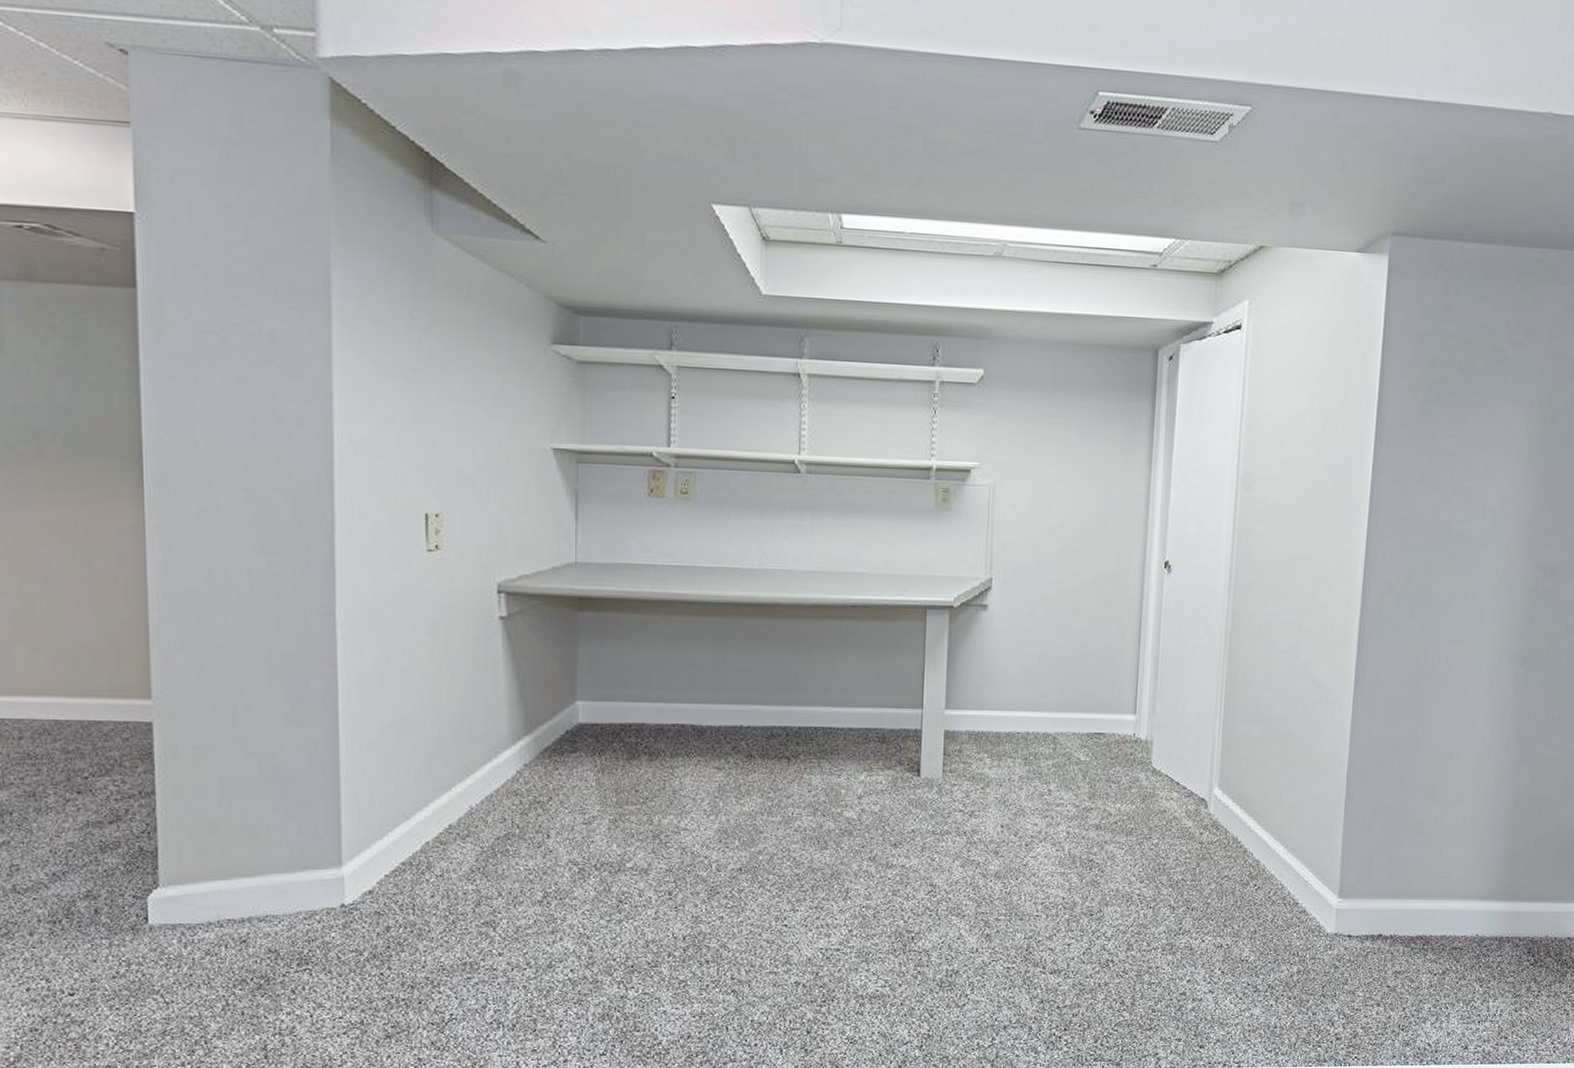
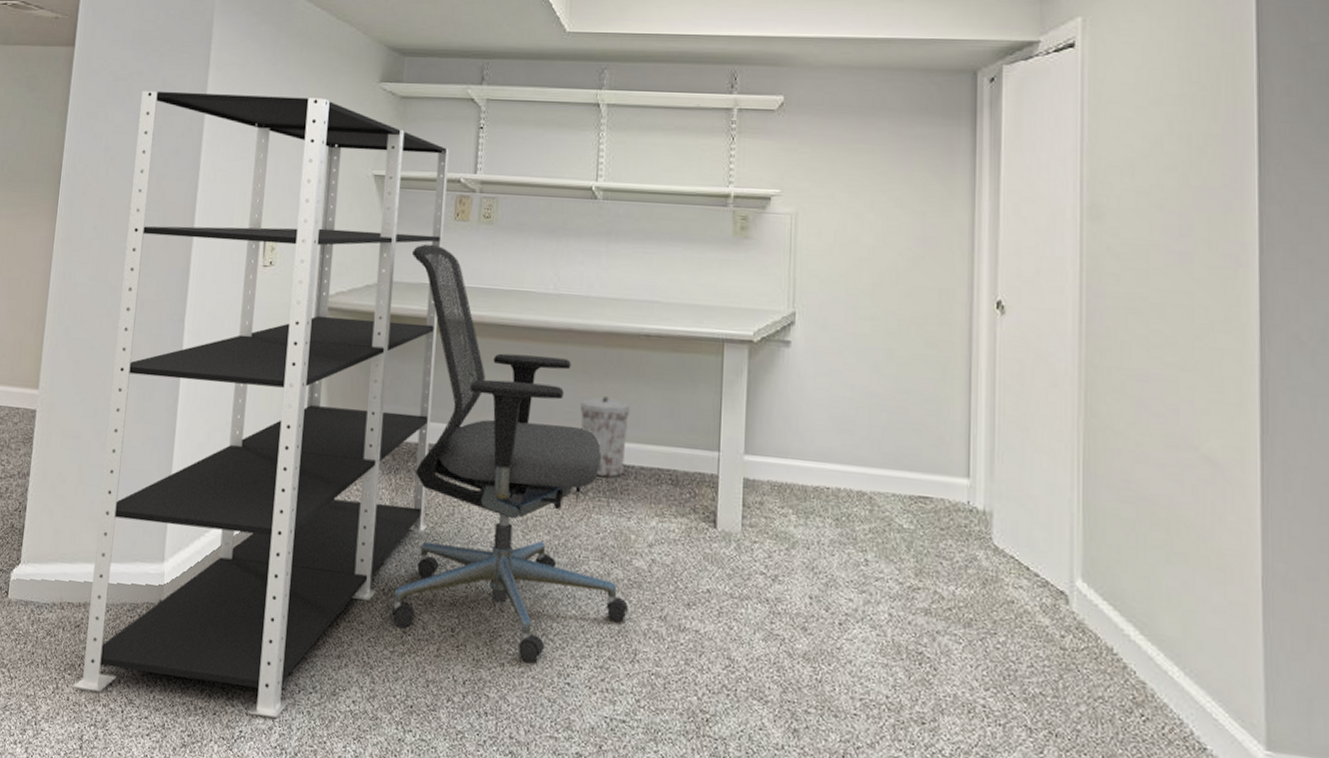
shelving unit: none [243,346,638,1002] -> present [73,90,449,718]
office chair: none [604,522,840,912] -> present [391,244,628,662]
trash can: none [788,666,838,741] -> present [579,396,630,478]

